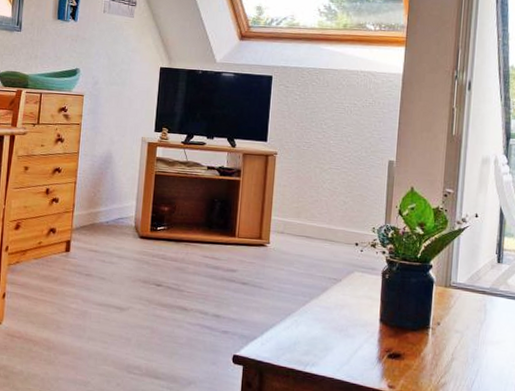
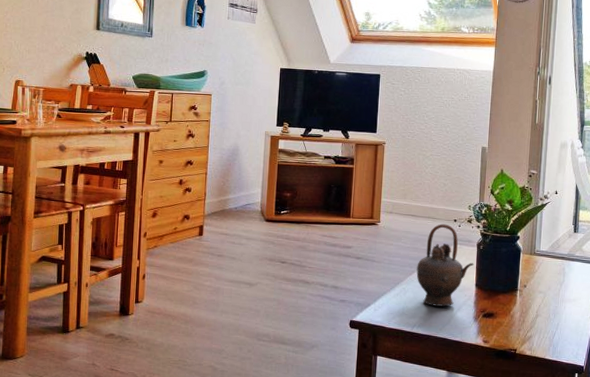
teapot: none [310,247,378,344] -> present [416,224,474,307]

